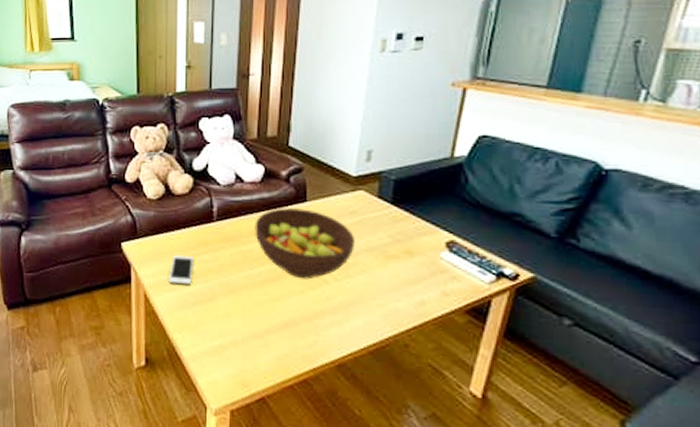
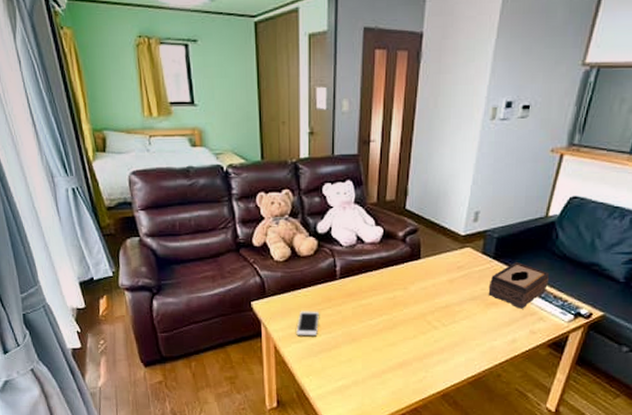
fruit bowl: present [255,208,356,280] -> none [374,265,462,326]
tissue box: none [387,209,461,265] -> present [488,262,550,309]

